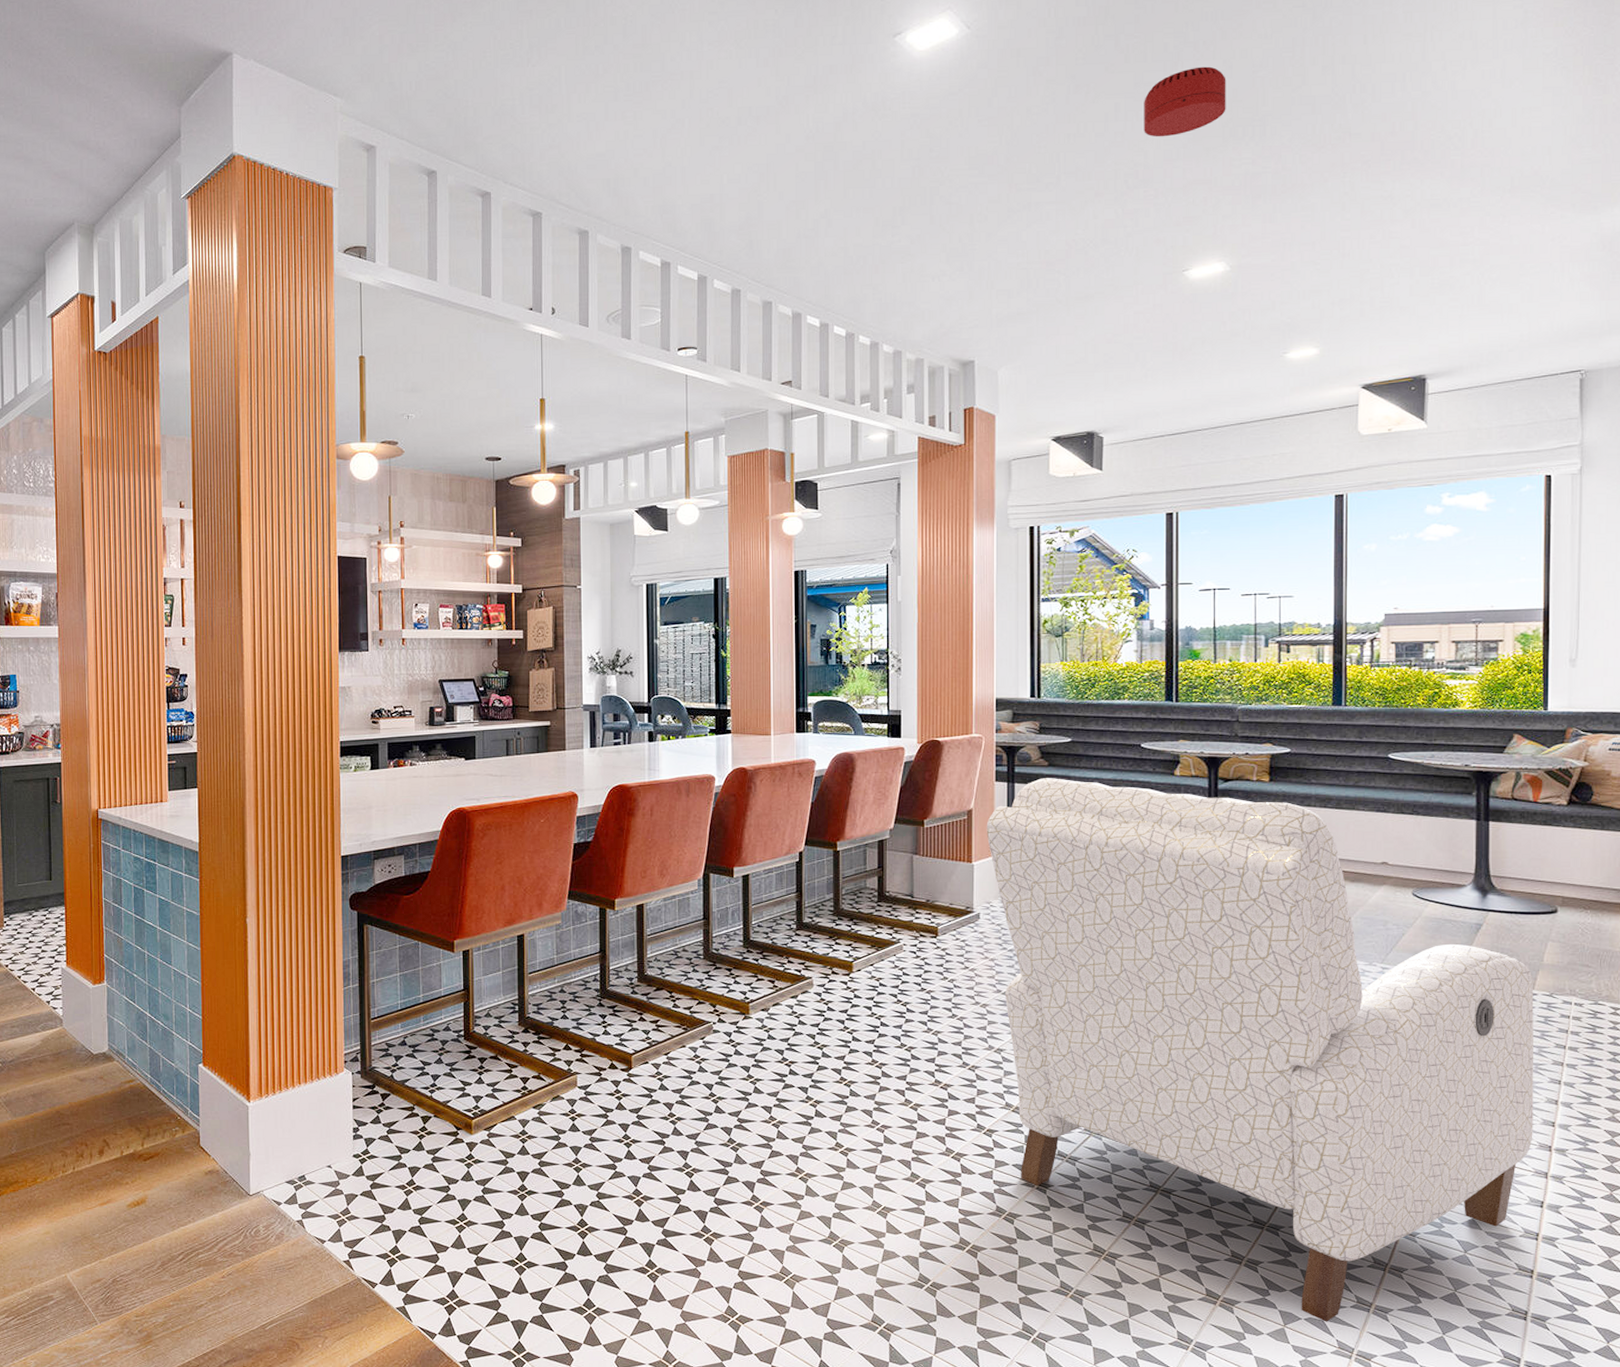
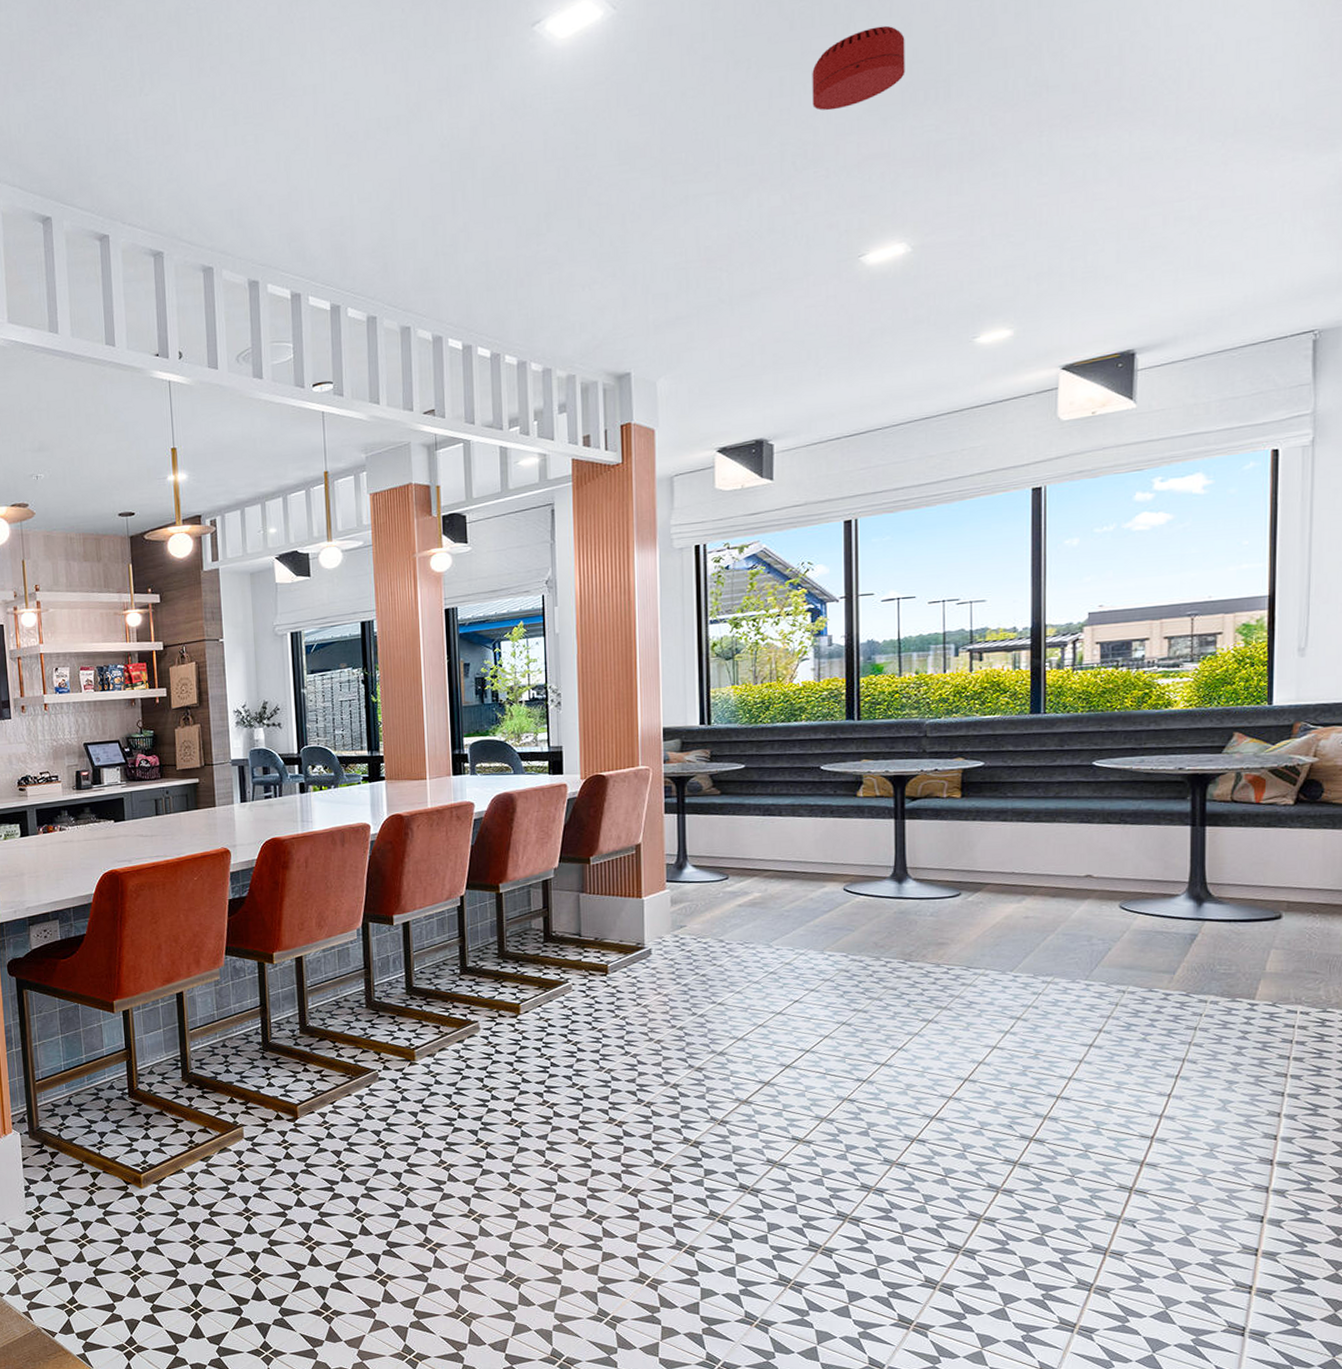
chair: present [986,778,1534,1322] -> none [656,806,1255,1344]

